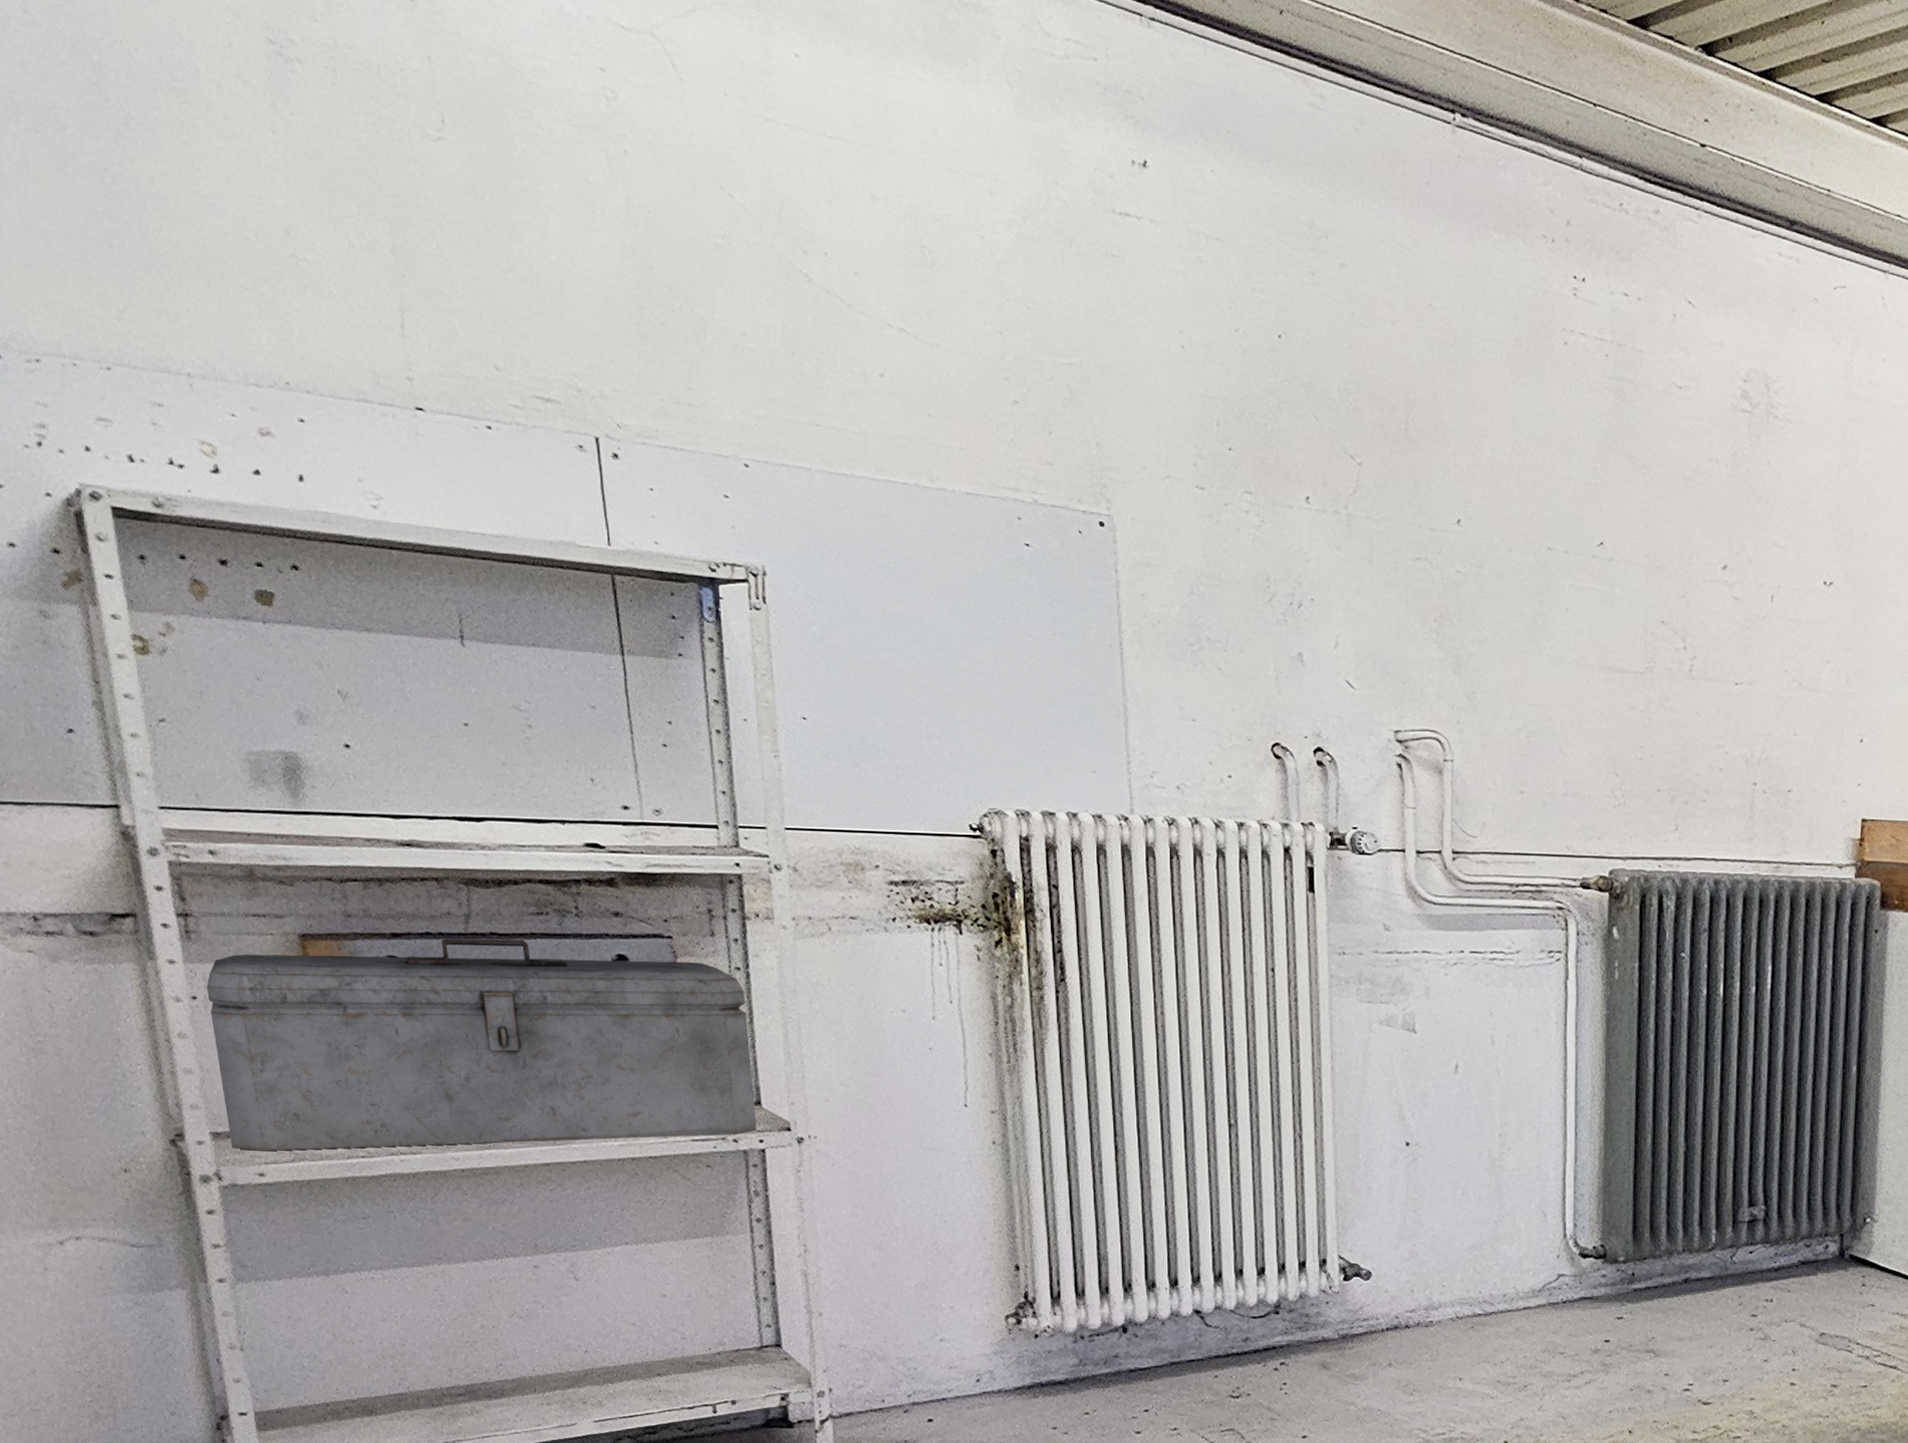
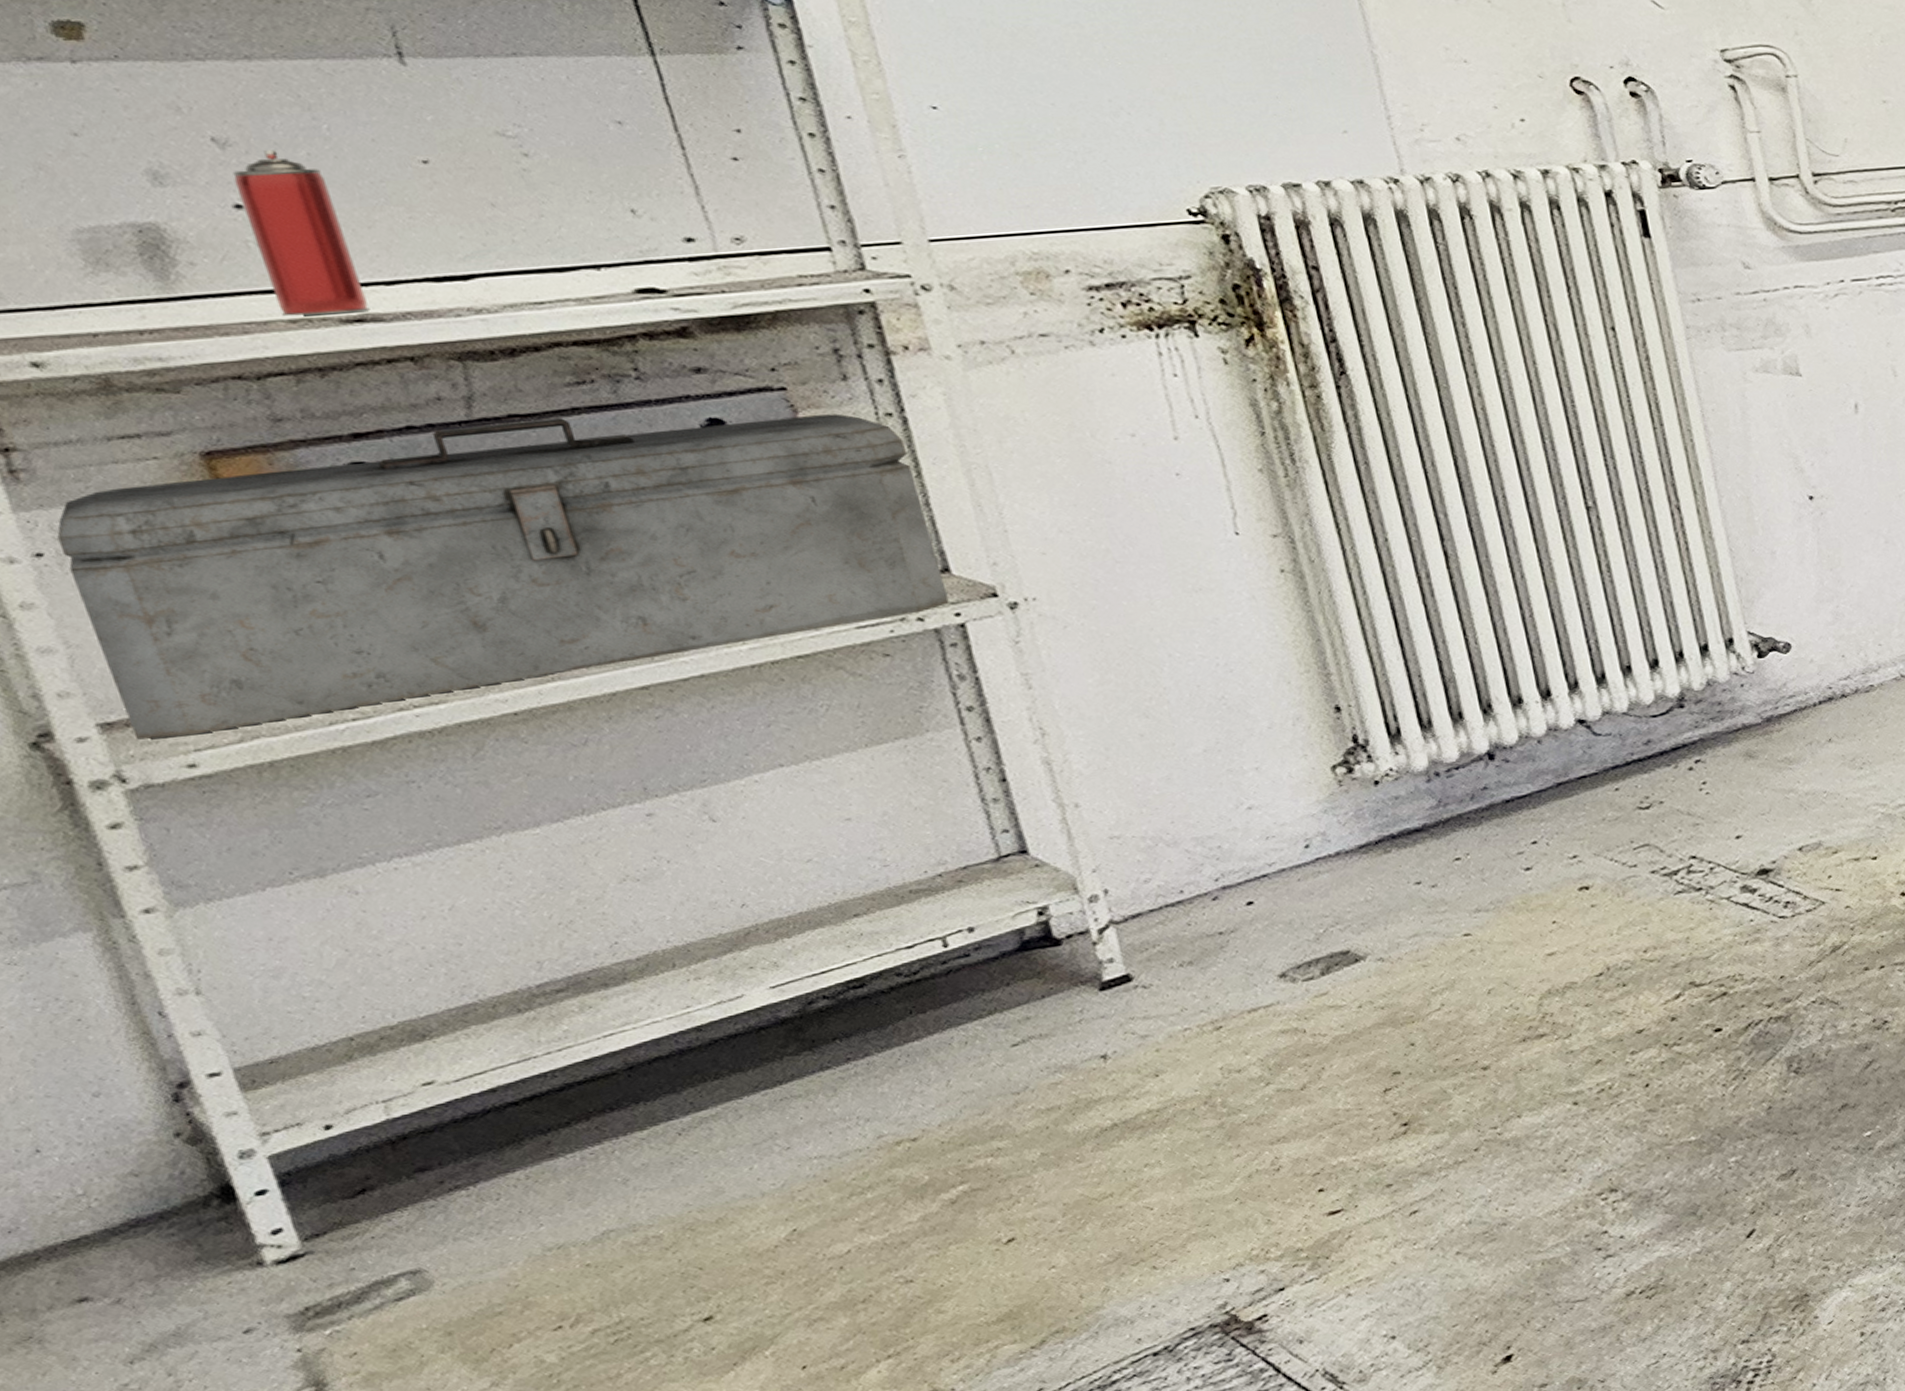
aerosol can: none [347,704,416,838] -> present [232,150,371,317]

